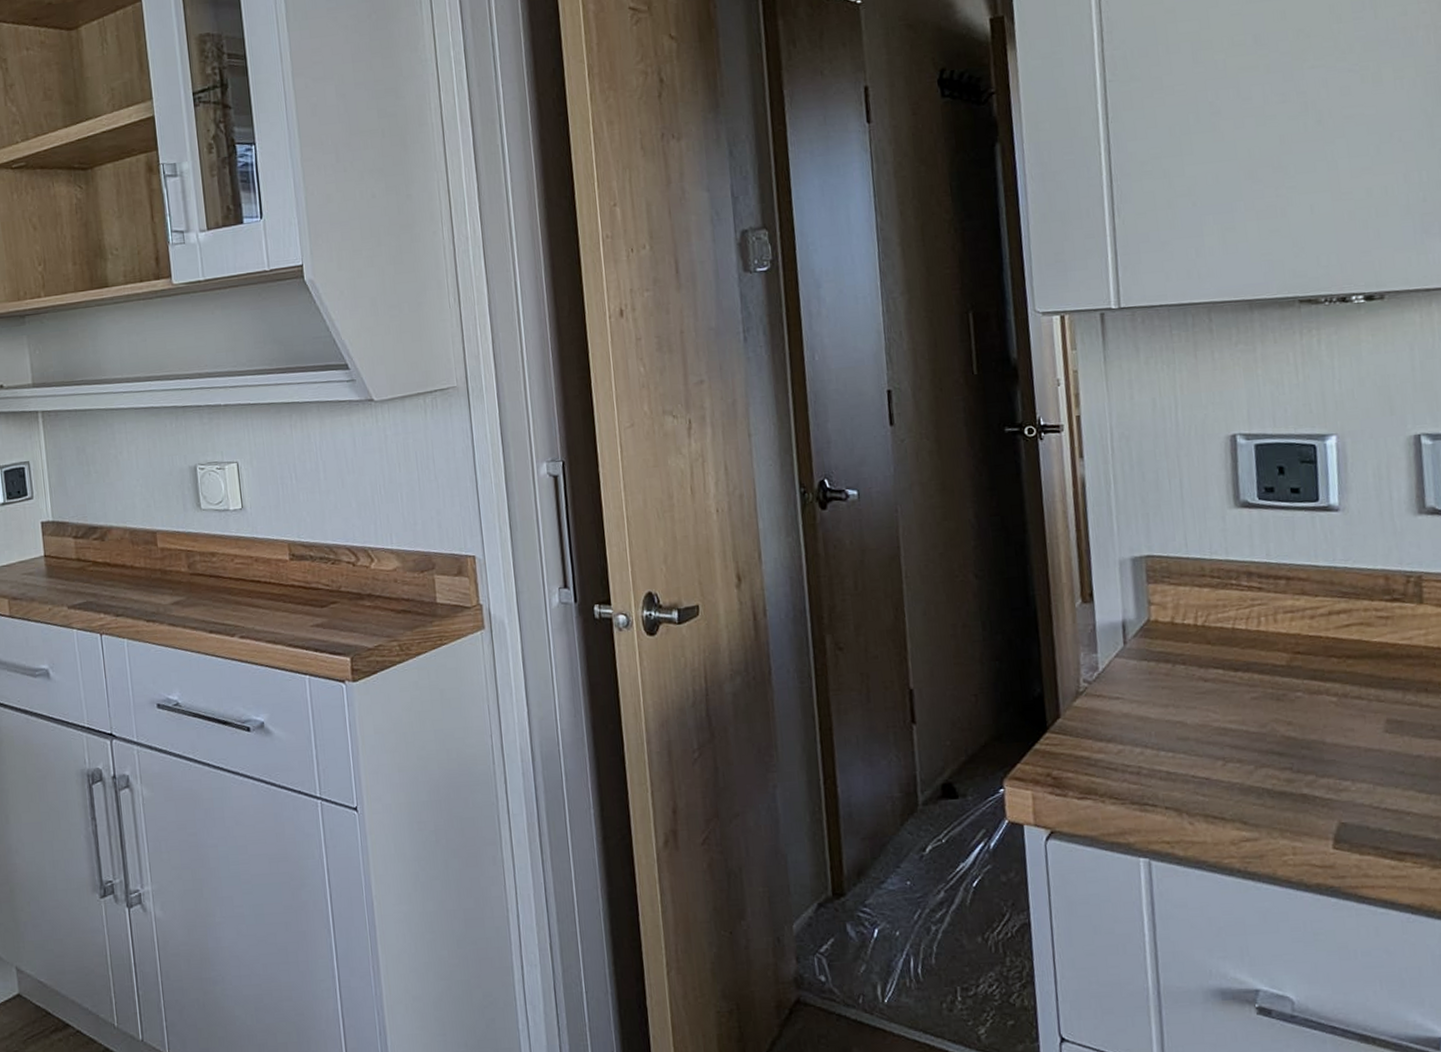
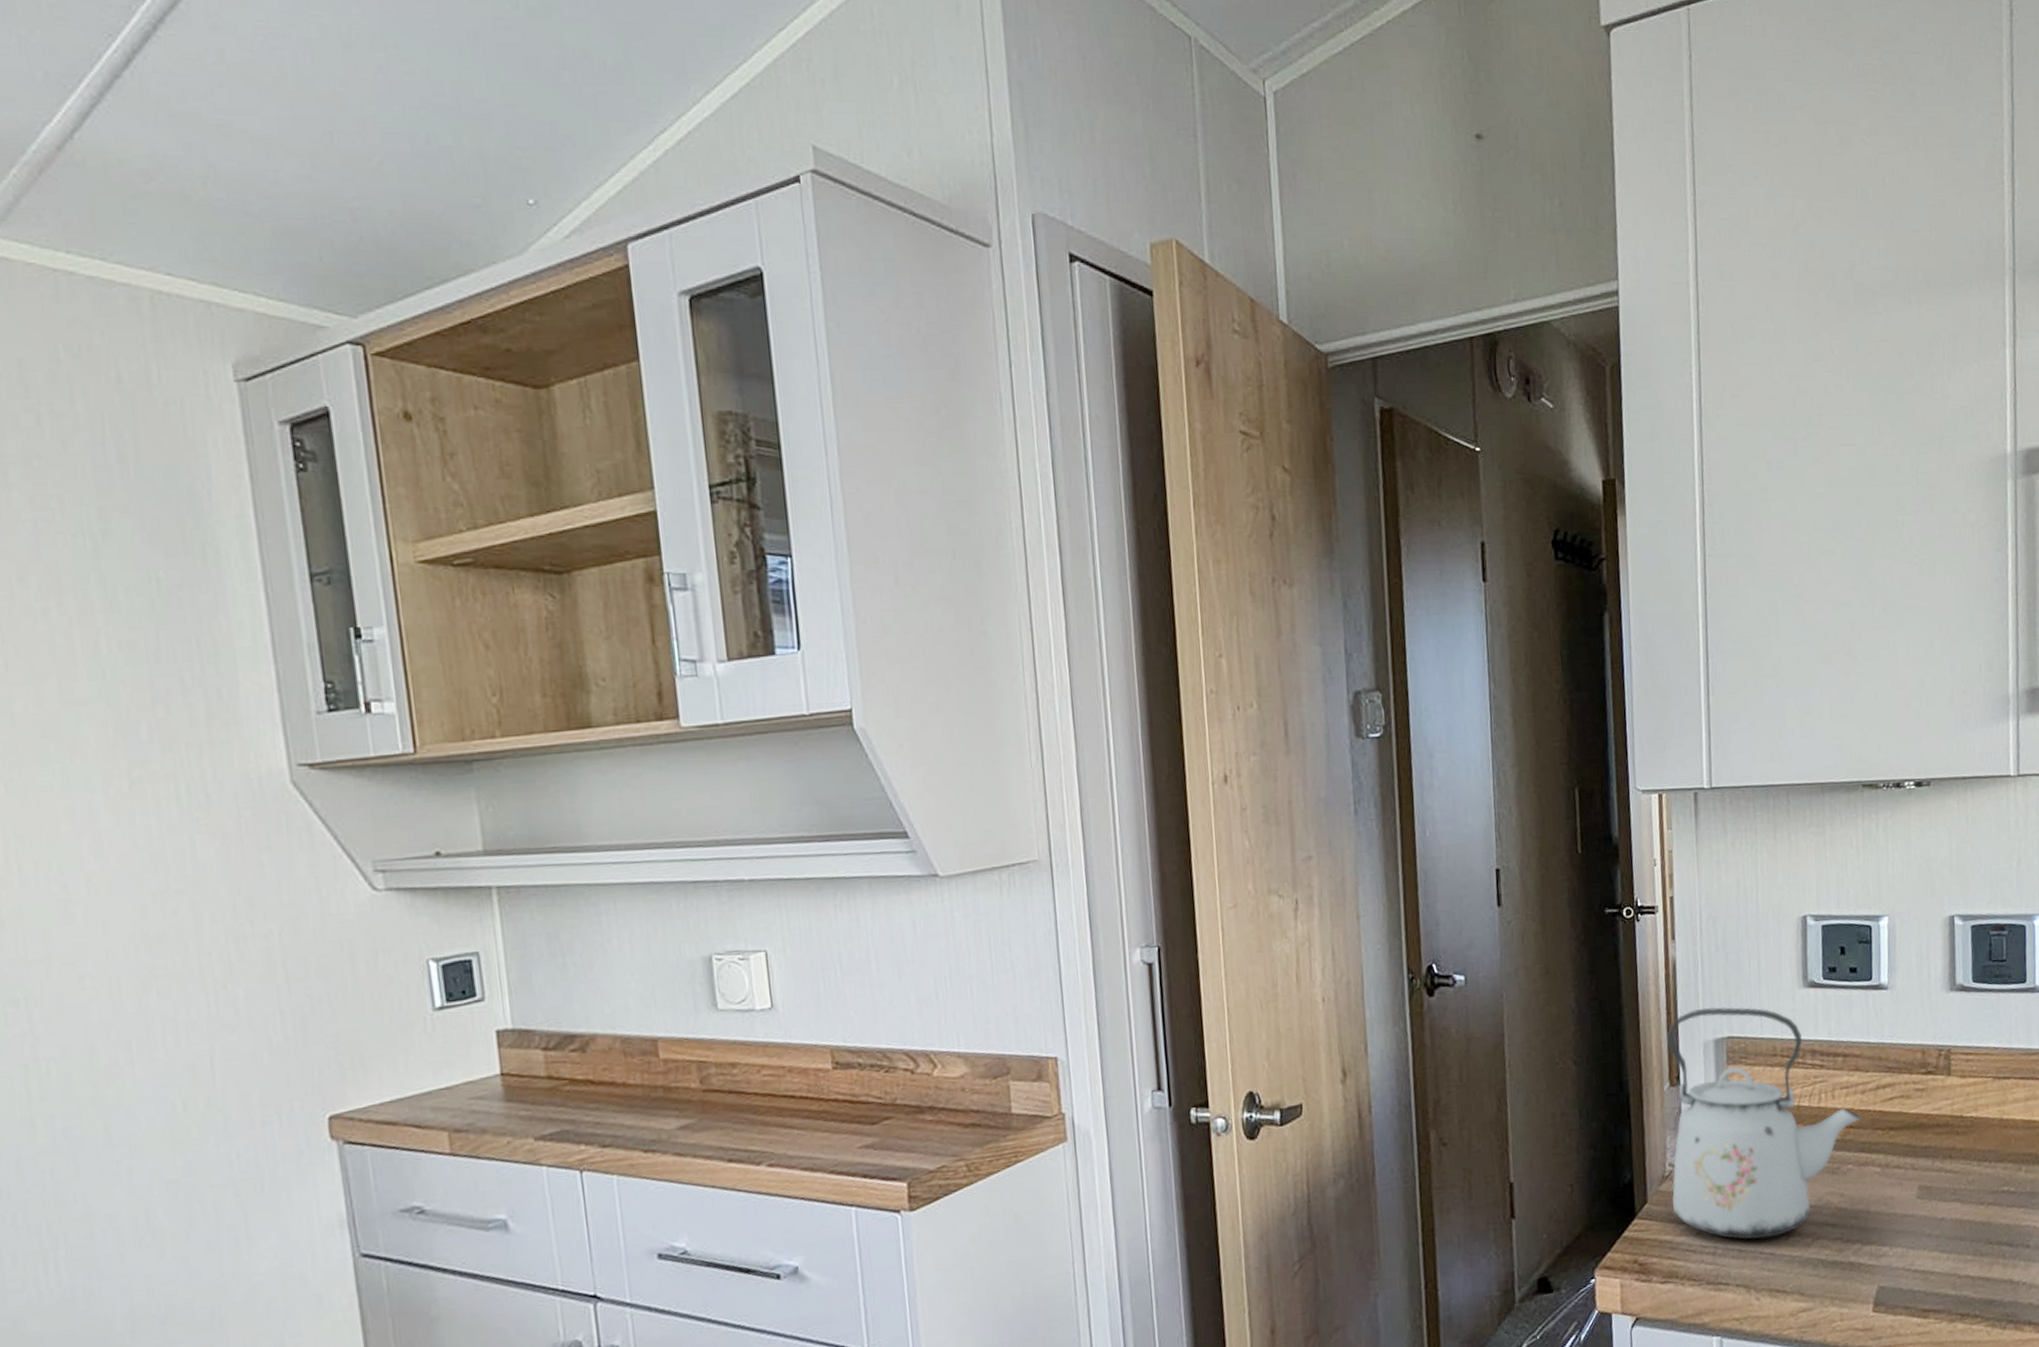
kettle: none [1077,525,1312,763] -> present [1667,1006,1862,1240]

